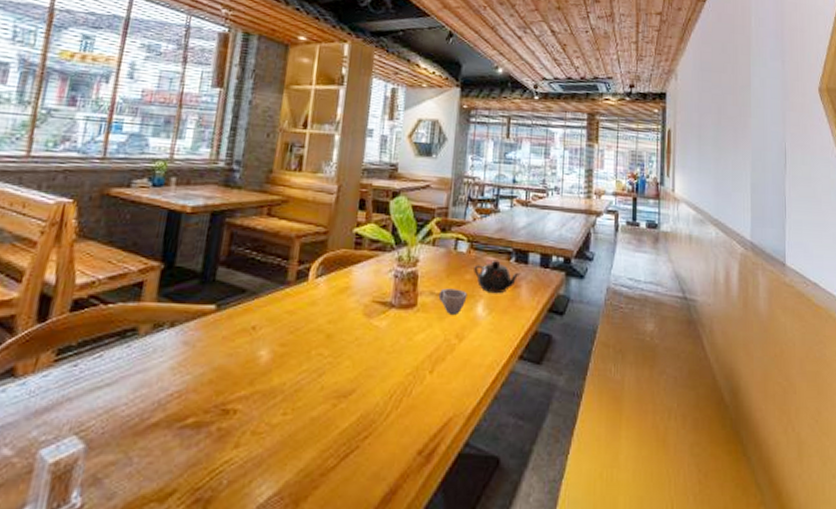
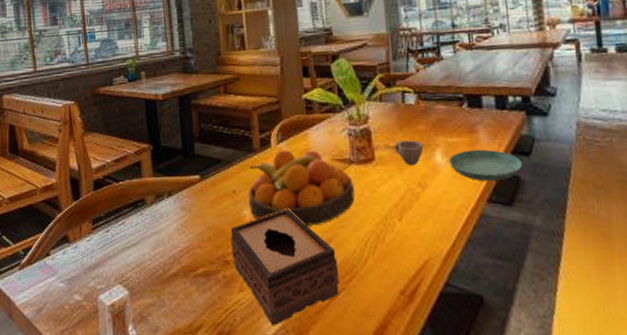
tissue box: none [234,352,357,492] -> present [230,209,340,326]
fruit bowl: none [268,285,390,373] -> present [248,149,355,226]
teapot: present [474,259,521,294] -> none [425,107,476,141]
saucer: none [489,304,556,339] -> present [448,149,523,182]

